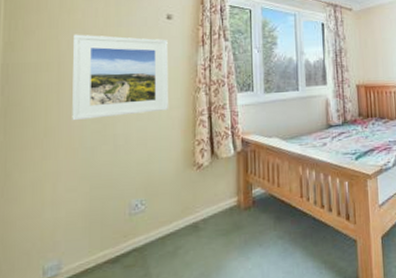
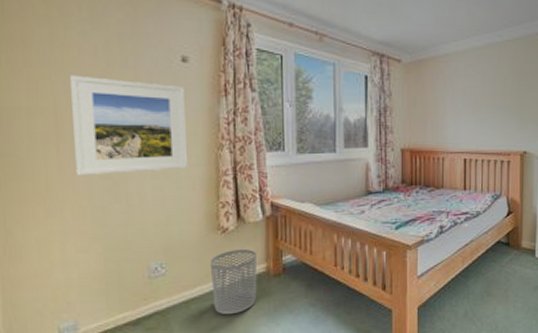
waste bin: none [185,184,229,250] -> present [209,249,258,315]

